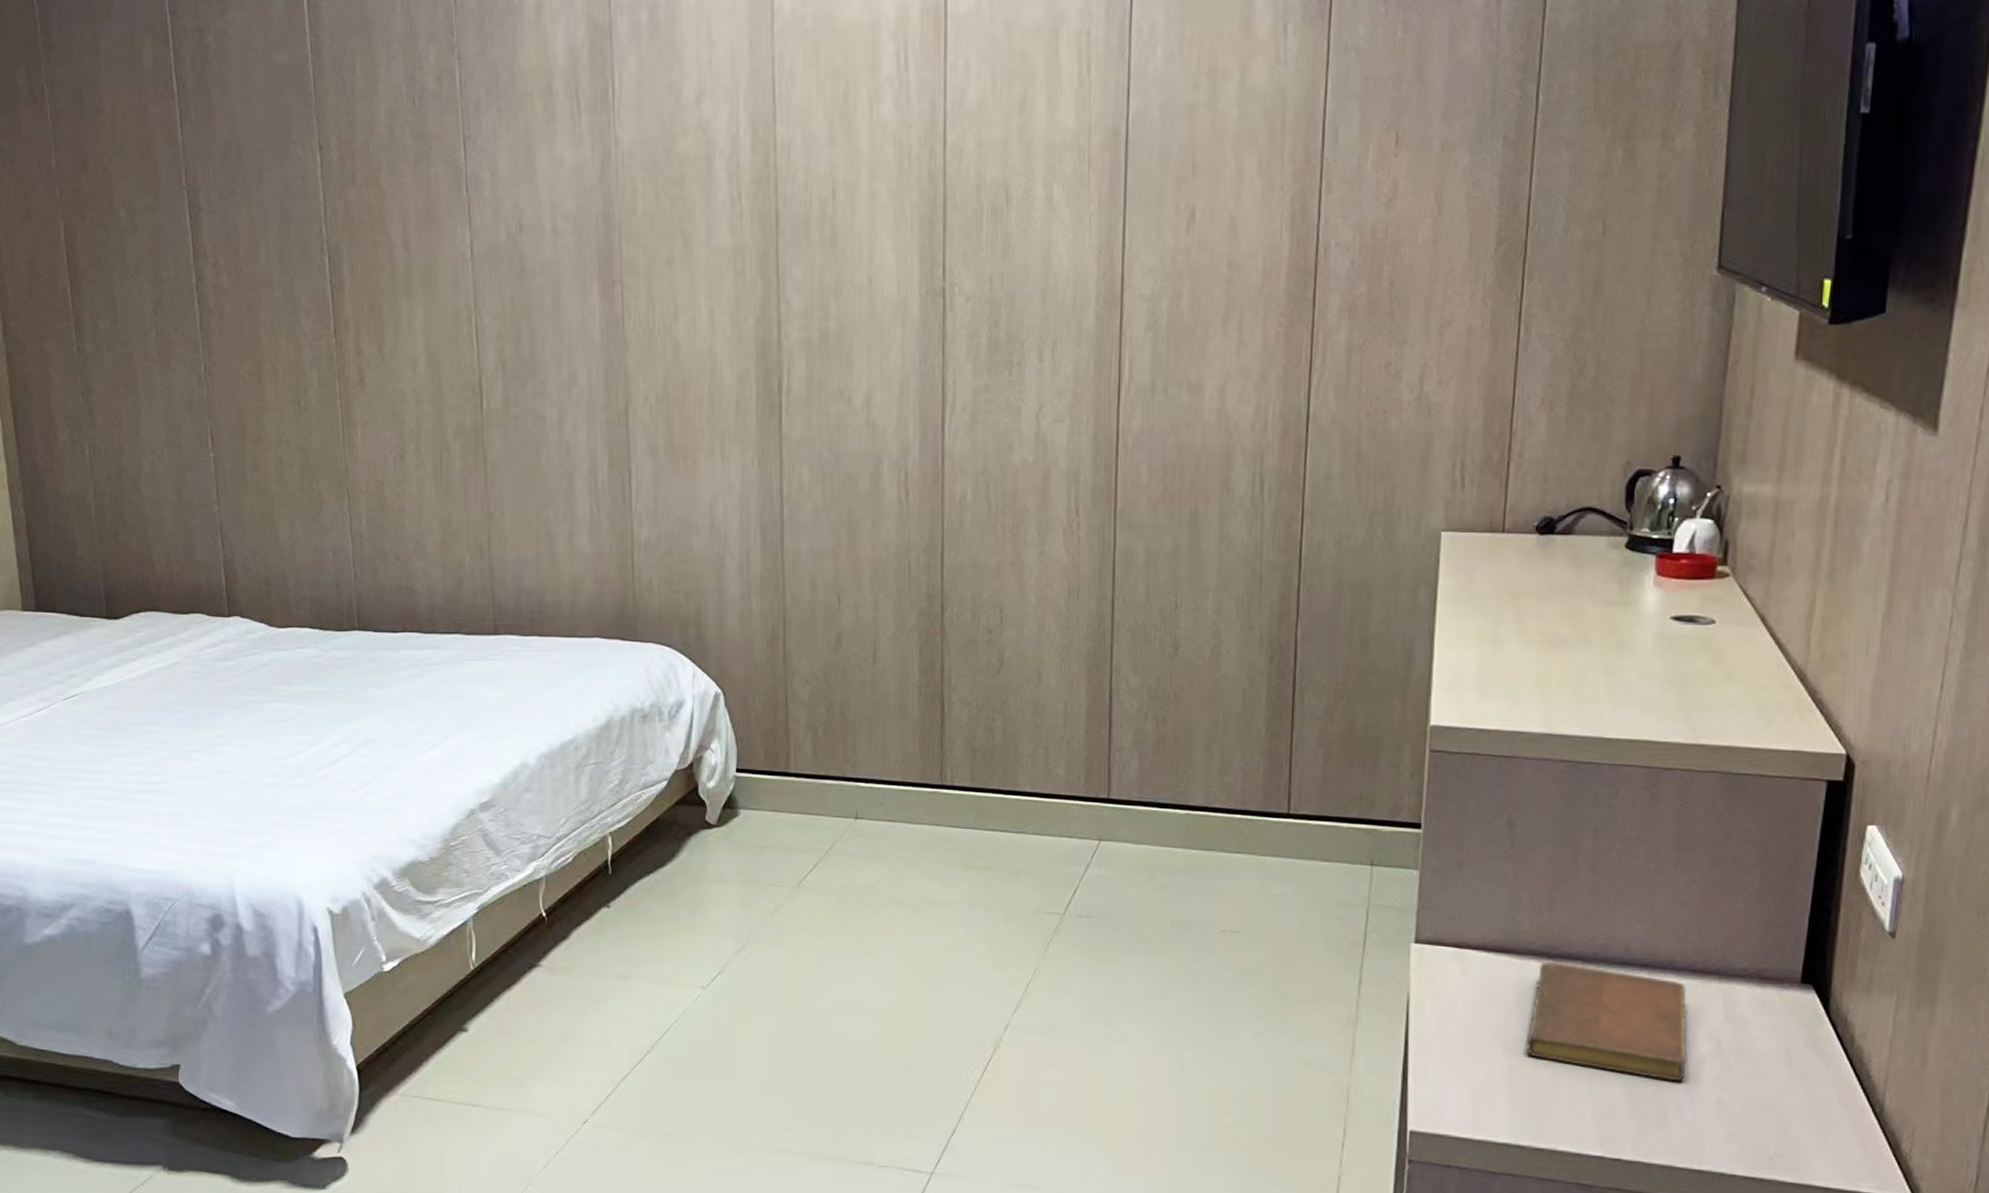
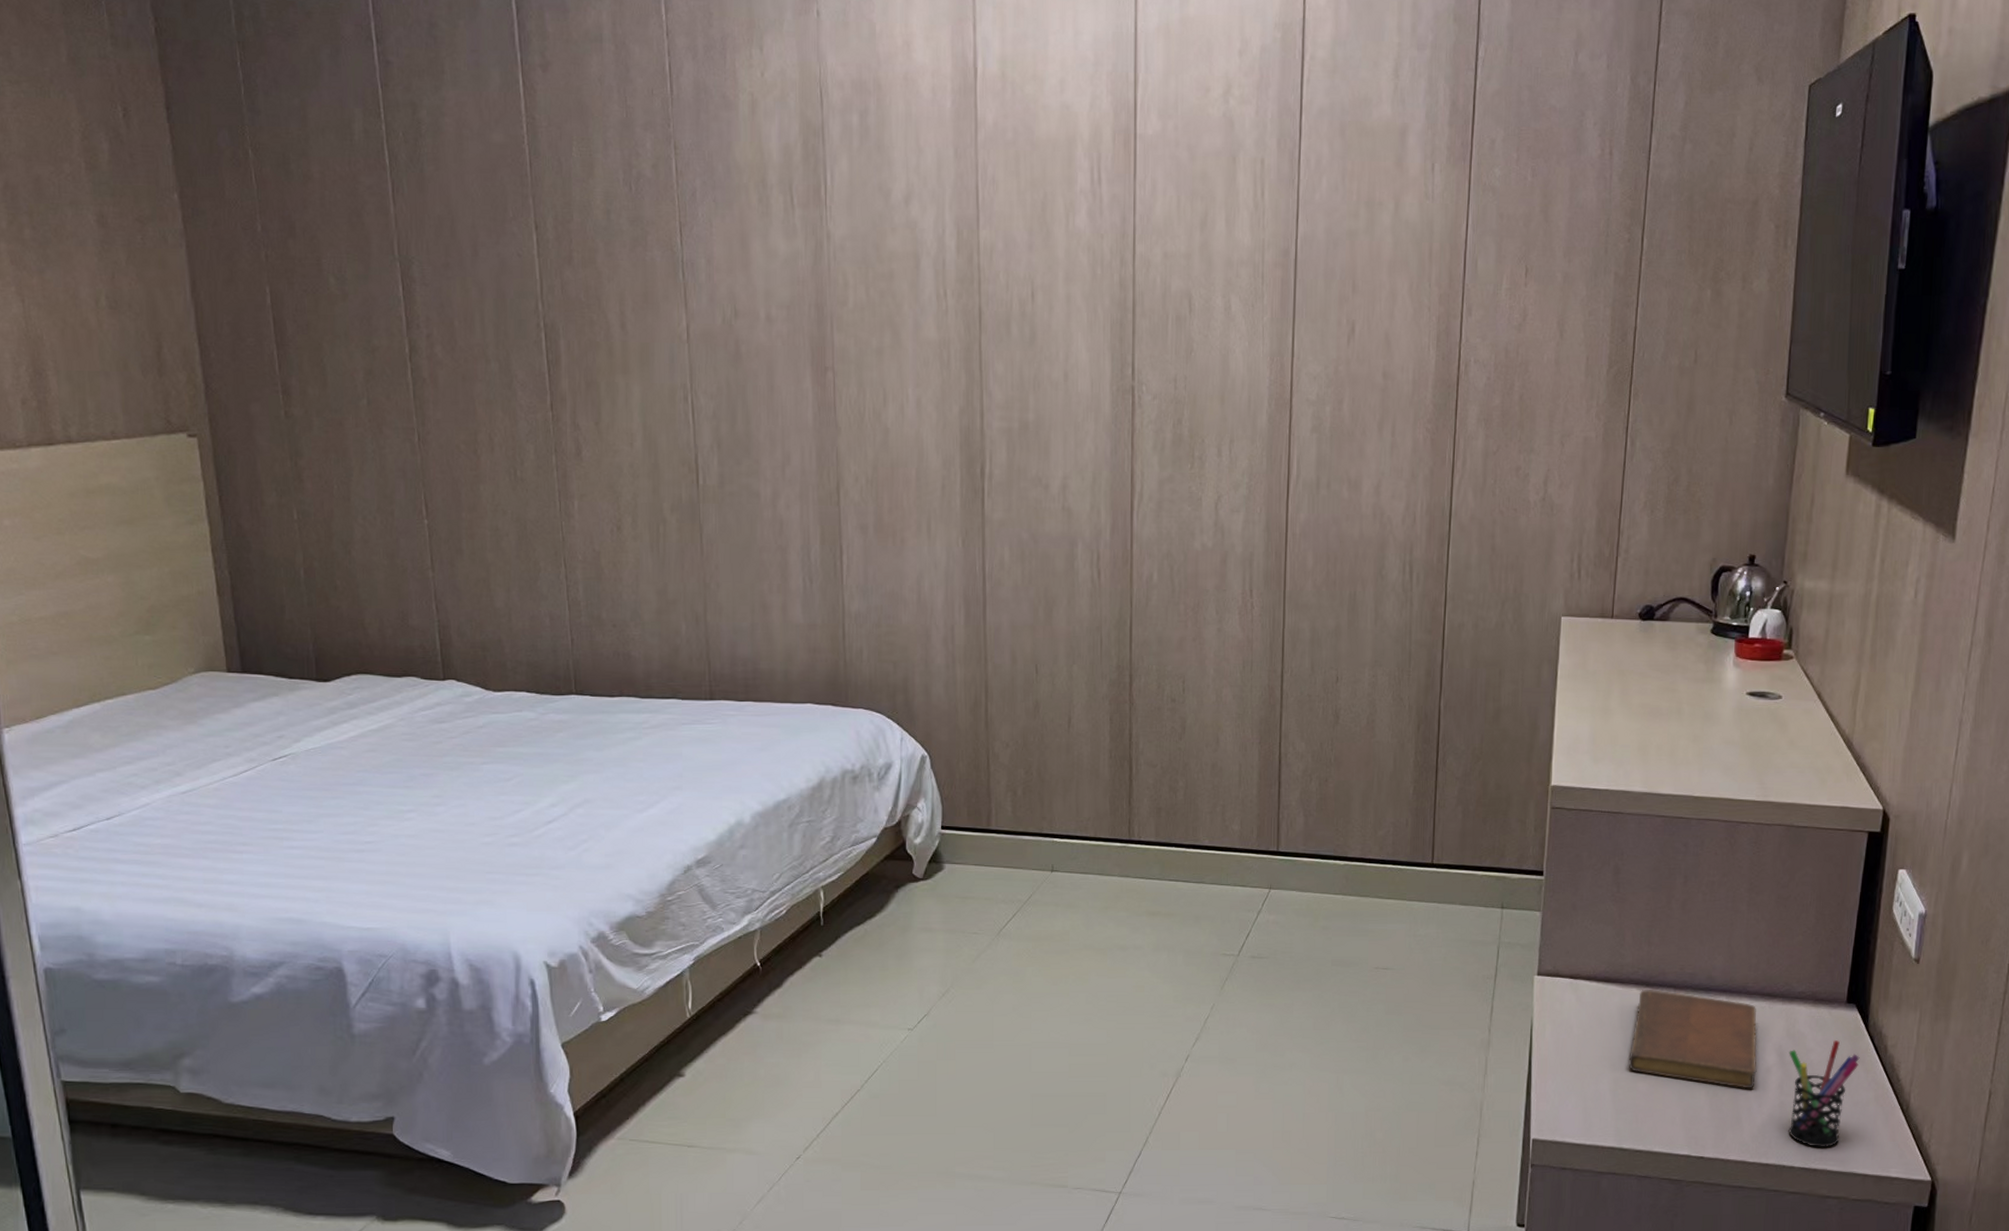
pen holder: none [1727,1026,1819,1155] -> present [1788,1039,1860,1148]

